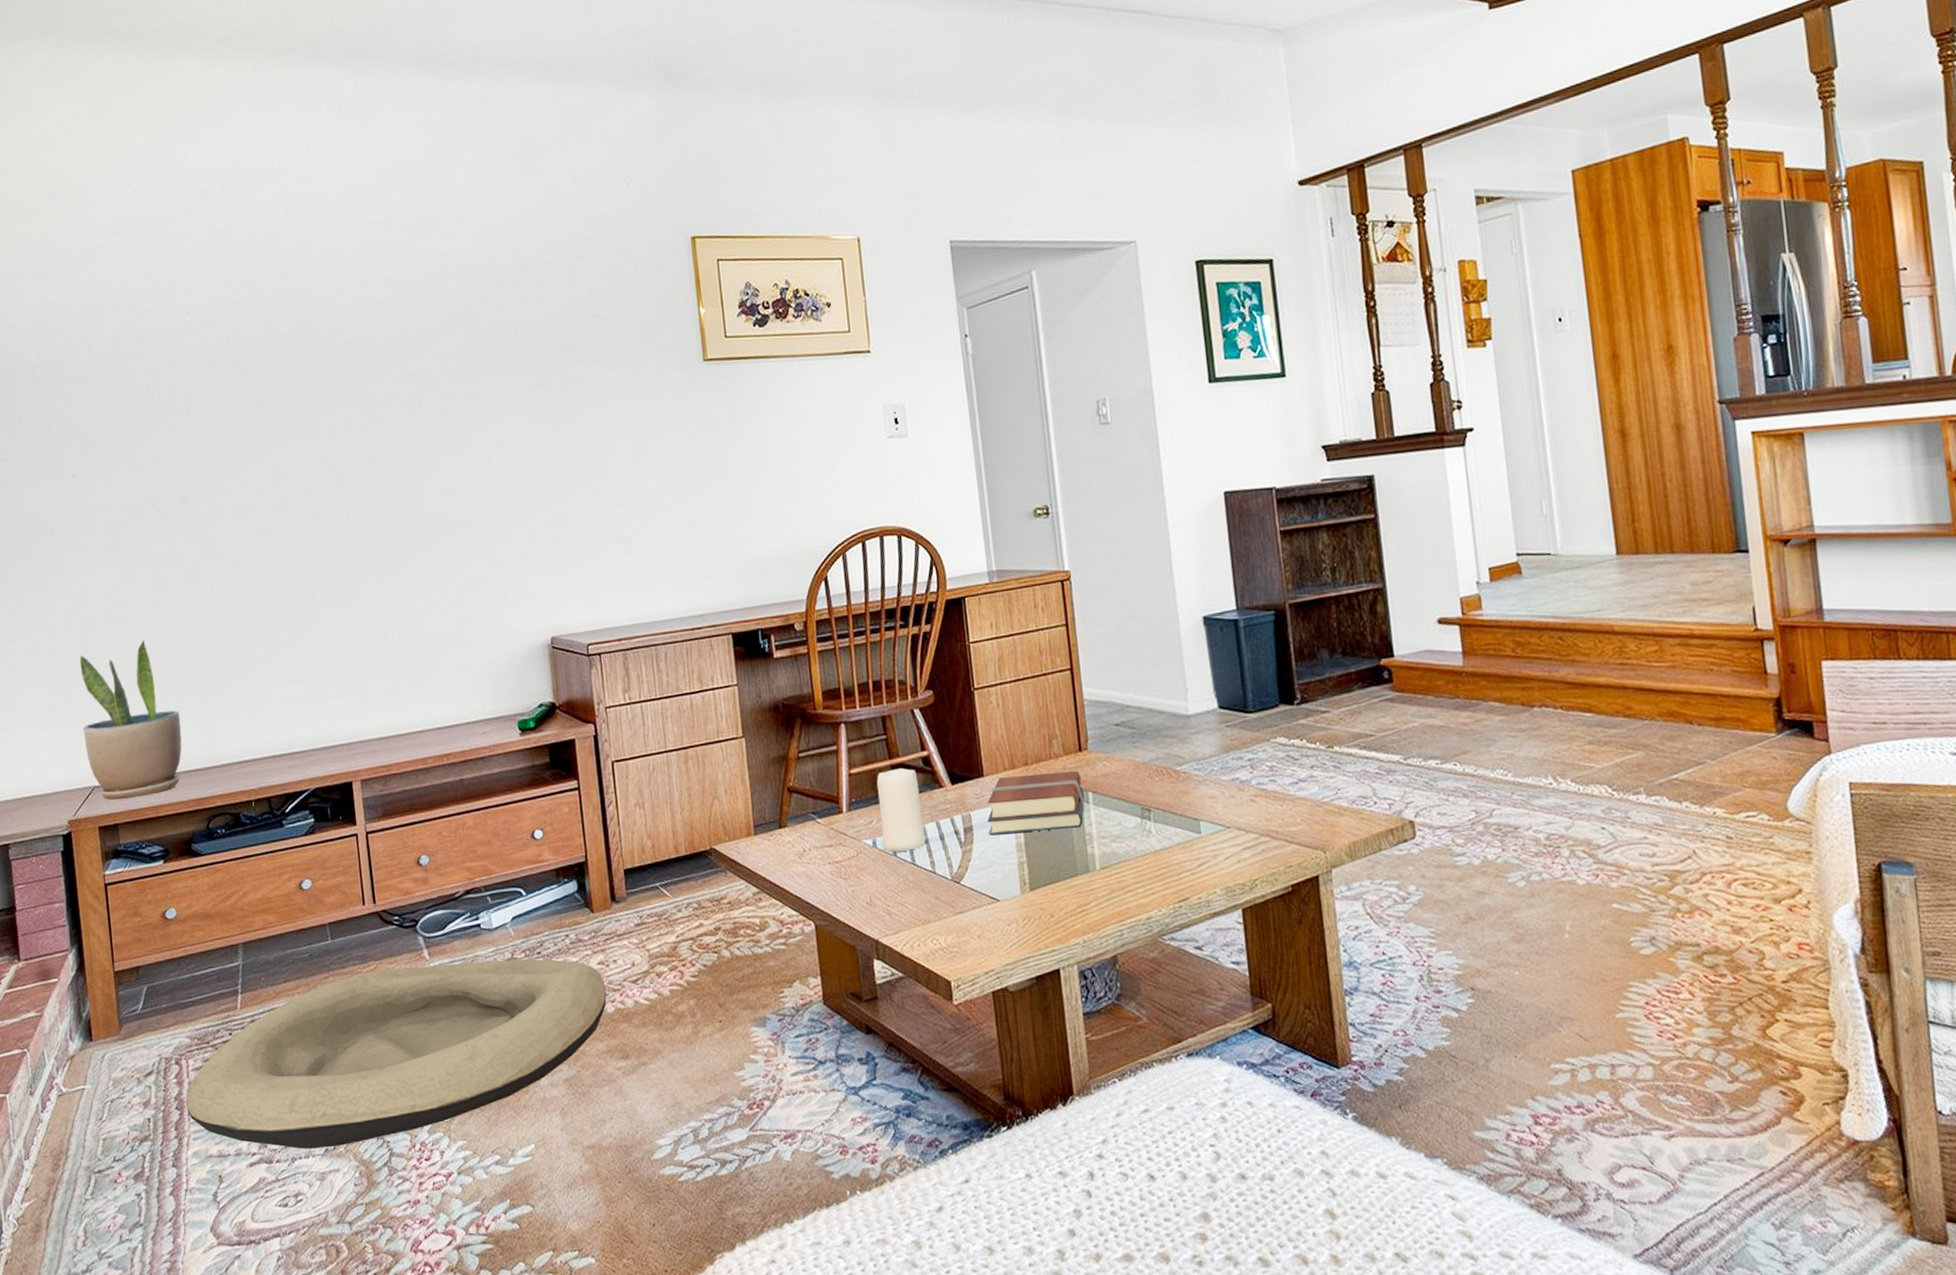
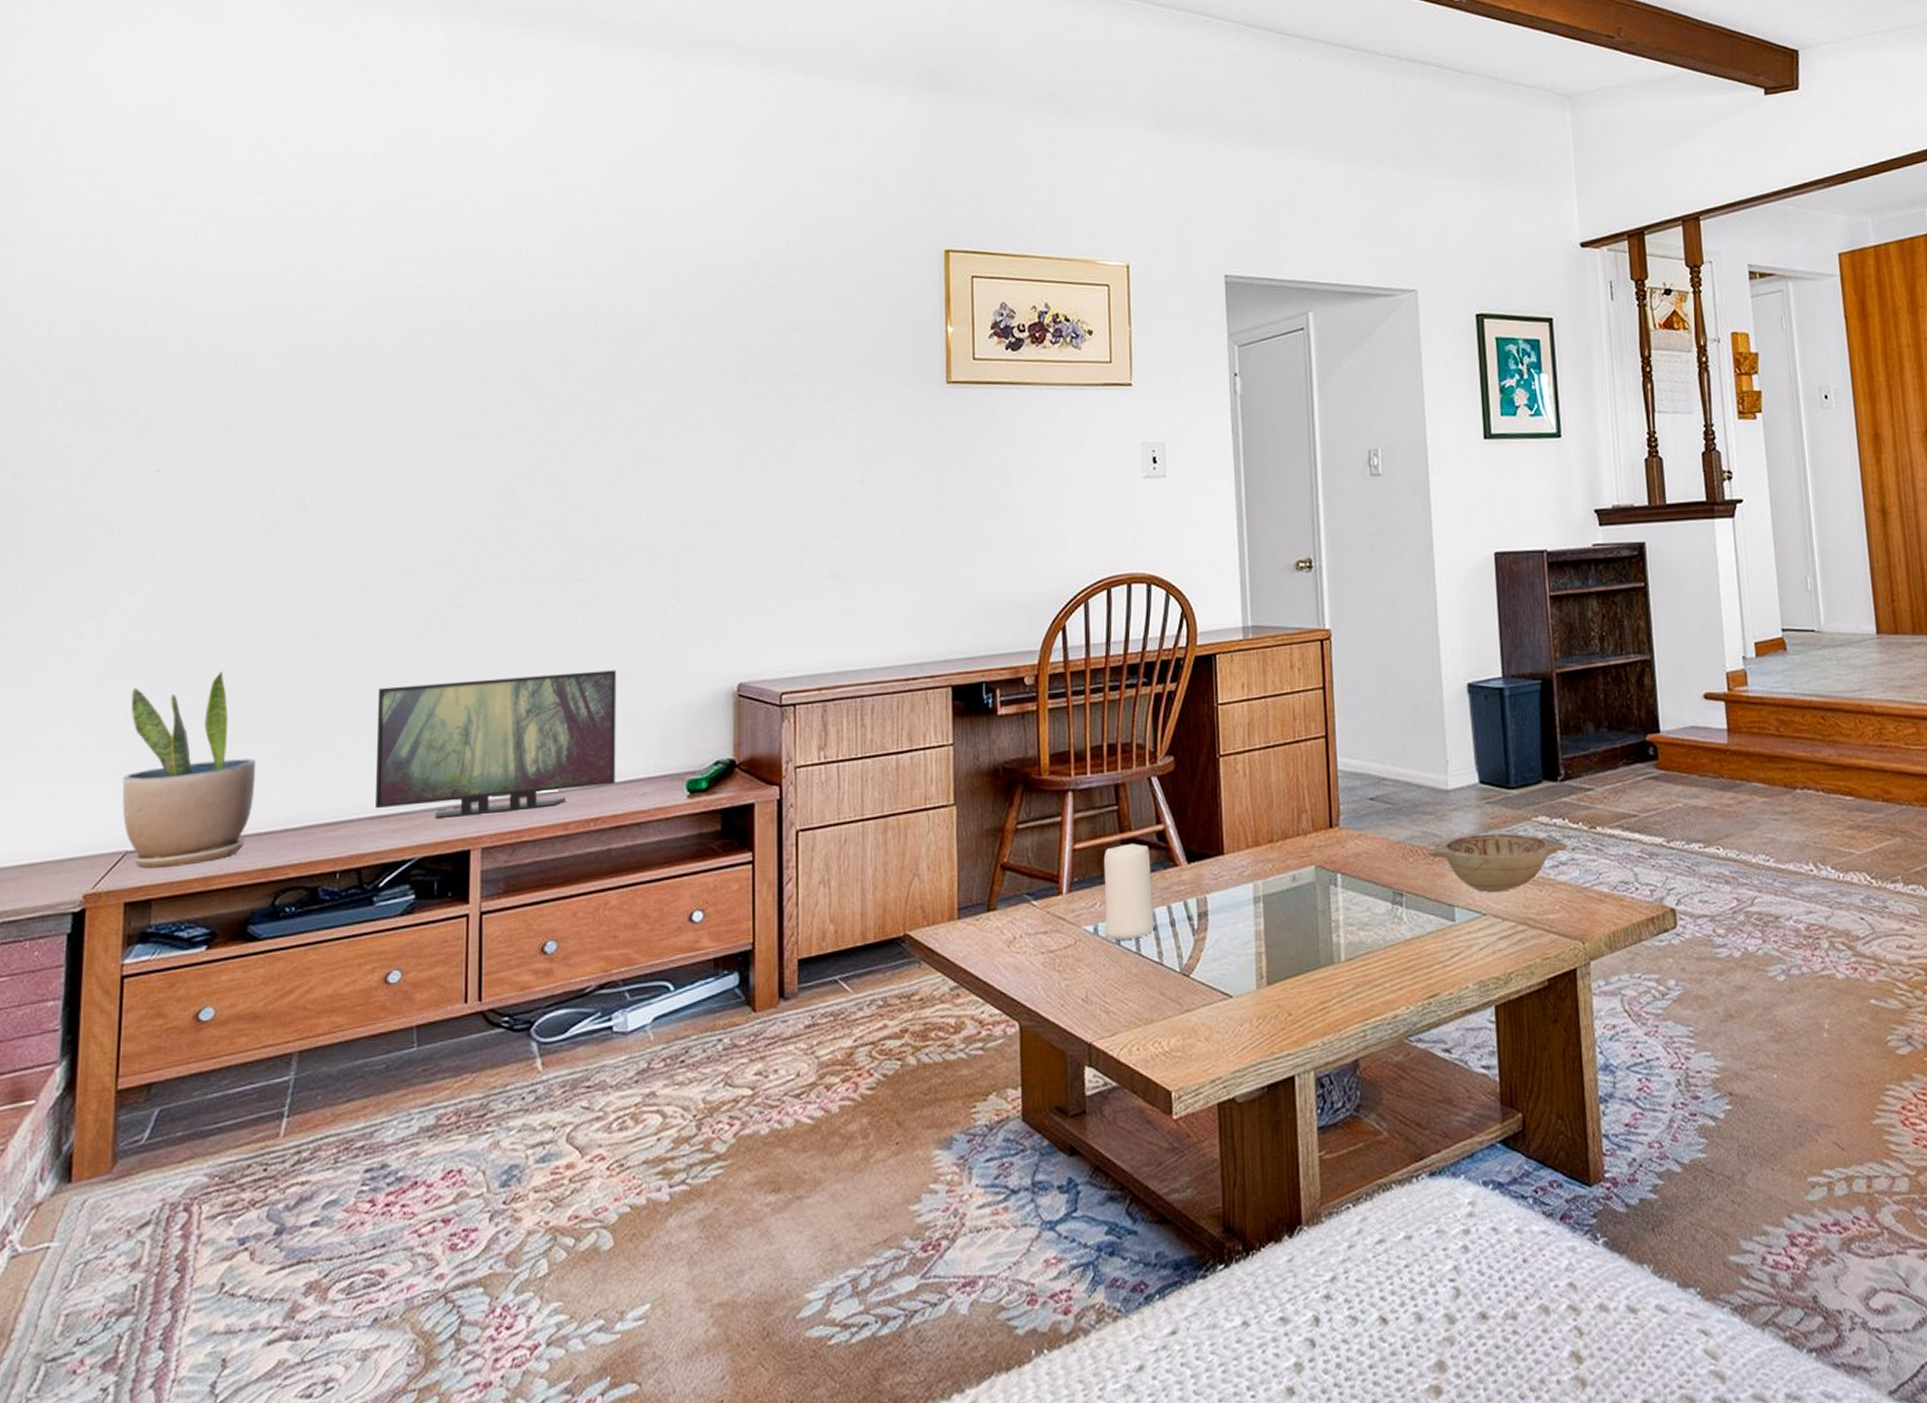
dog bed: present [185,959,607,1149] -> none [189,1069,761,1320]
television: none [264,629,460,756] -> present [375,670,617,818]
books: present [987,770,1085,835] -> none [1225,849,1333,921]
decorative bowl: none [1170,753,1306,808] -> present [1426,832,1568,893]

